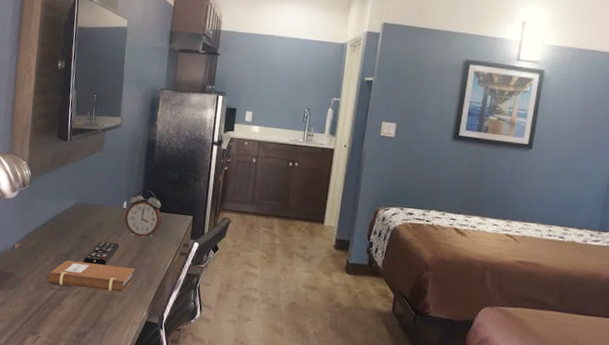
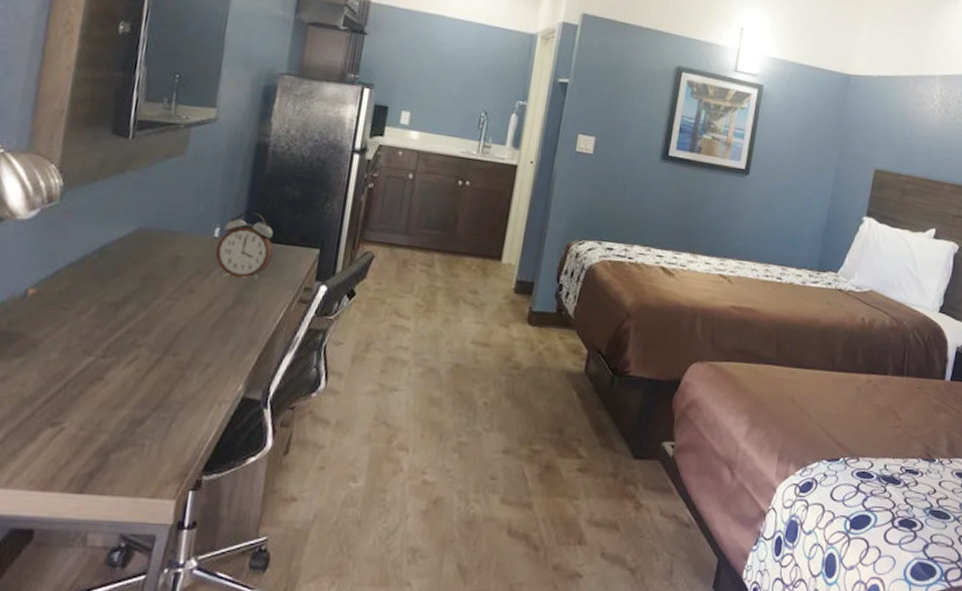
notebook: present [46,260,136,293] -> none [80,312,230,358]
remote control: present [84,241,119,265] -> none [146,284,205,318]

